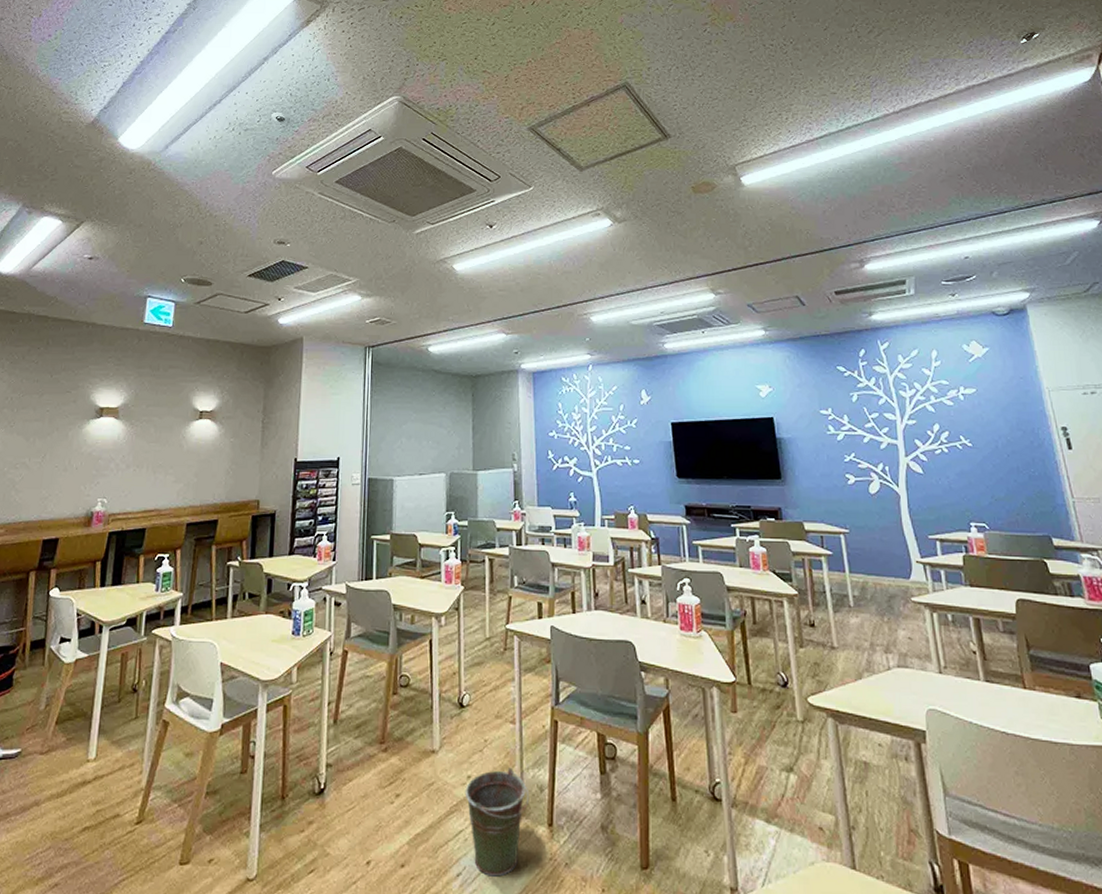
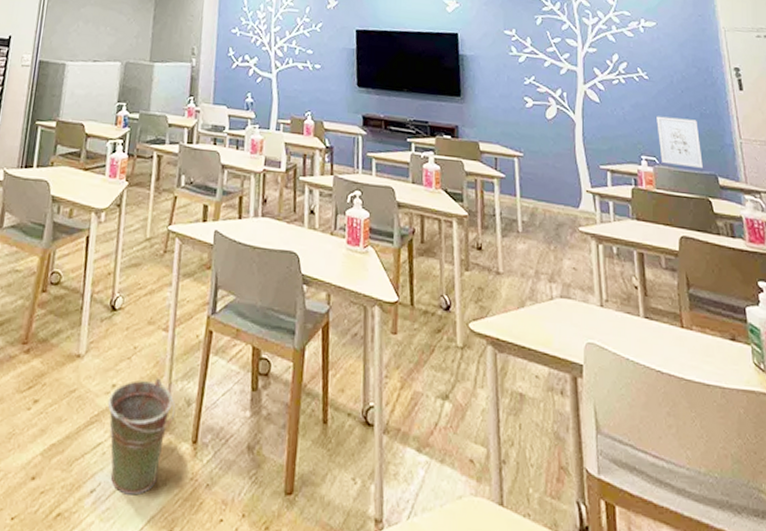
wall art: none [983,482,1035,530] -> present [657,116,703,168]

